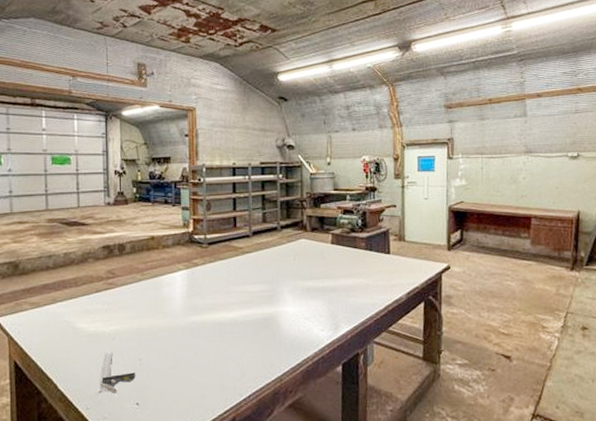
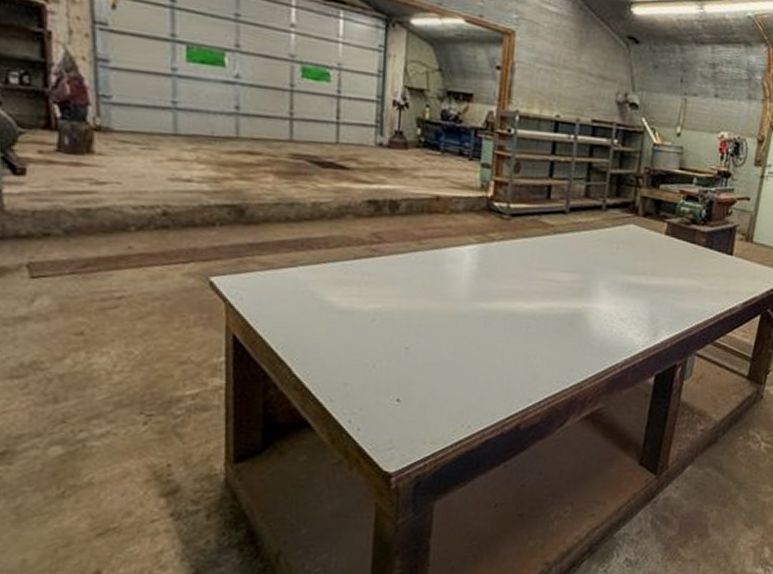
combination square: present [98,352,136,394] -> none [347,335,399,387]

